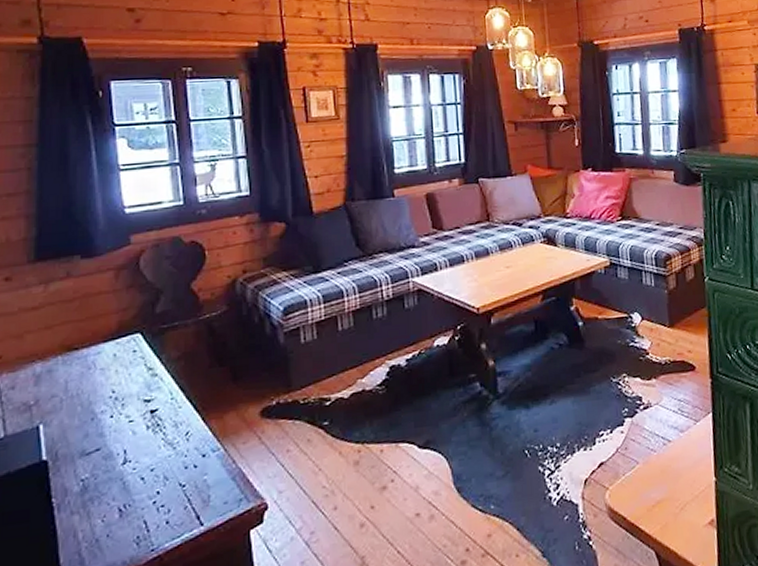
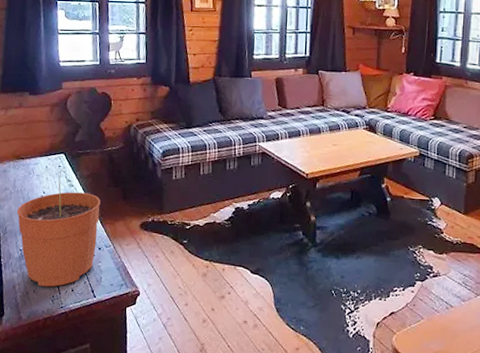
plant pot: none [72,349,200,527] -> present [16,166,101,287]

